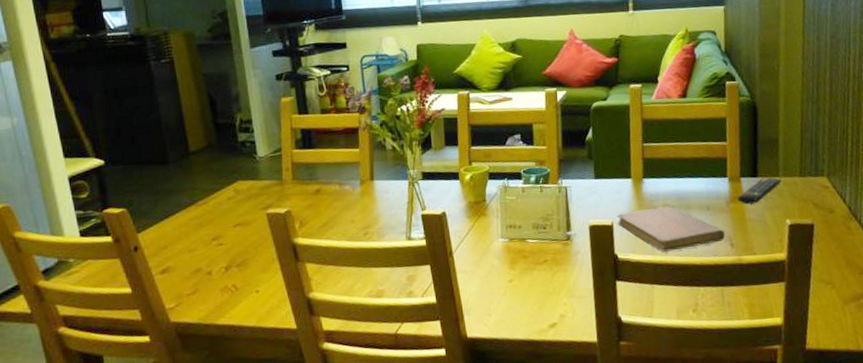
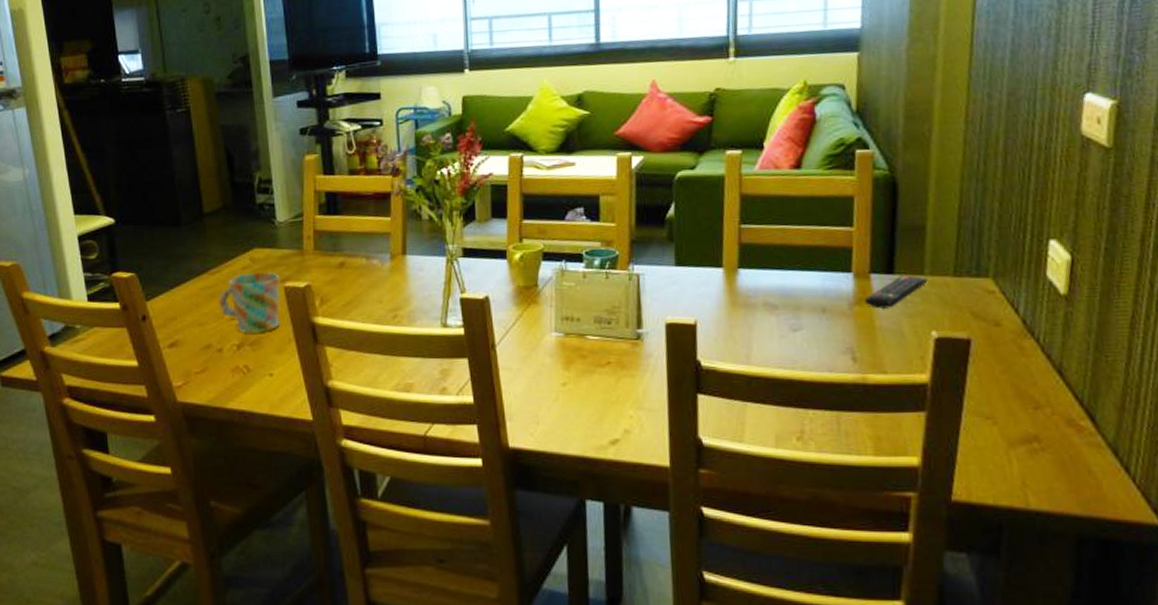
mug: none [206,201,264,256] -> present [219,271,280,333]
notebook: present [617,206,726,252] -> none [702,305,846,362]

